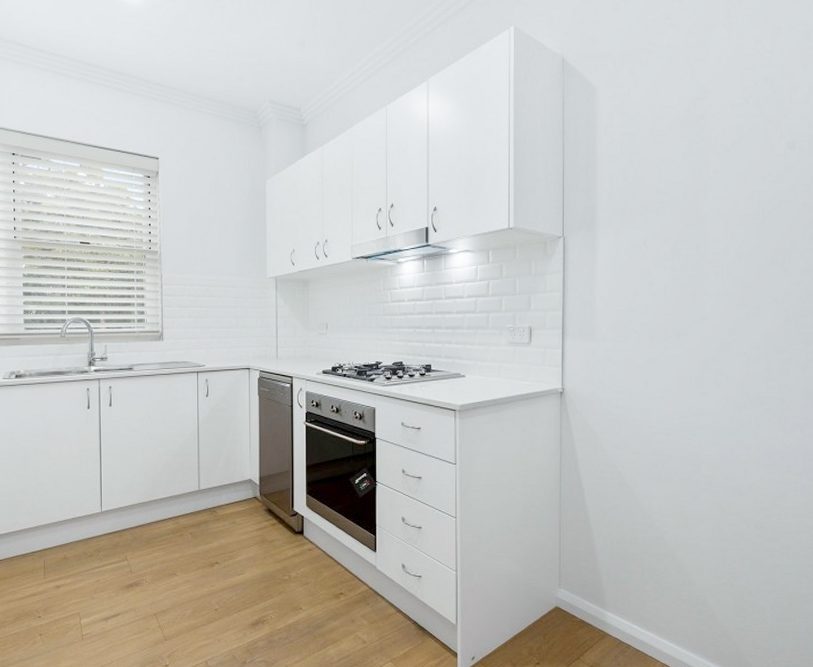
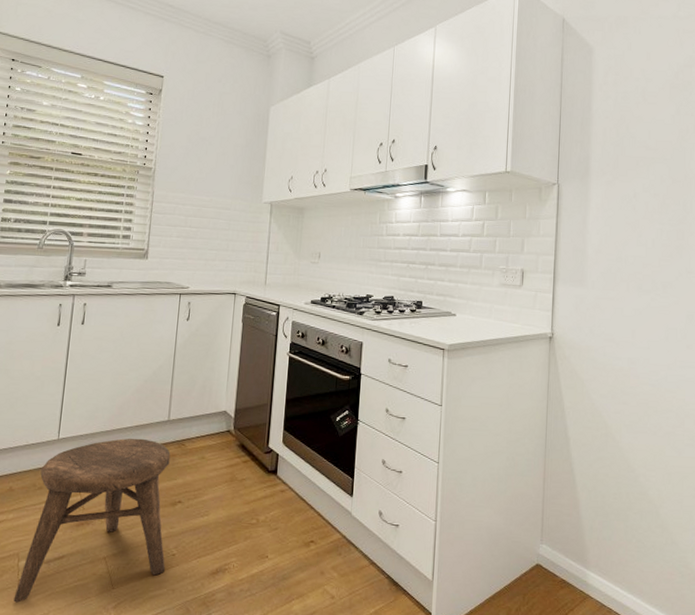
stool: none [80,507,209,655] -> present [13,438,171,603]

